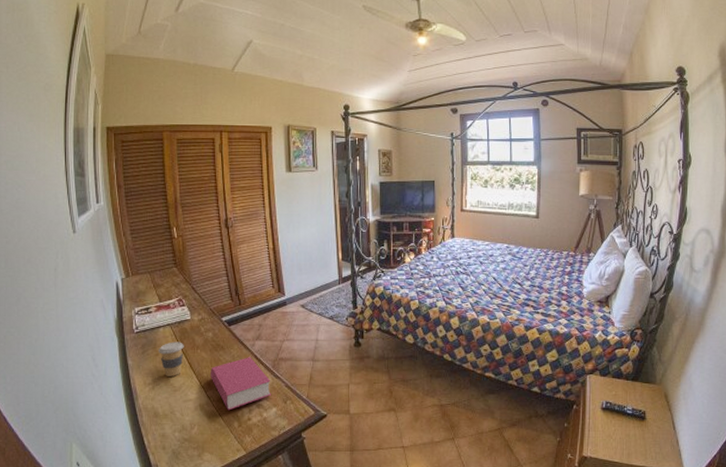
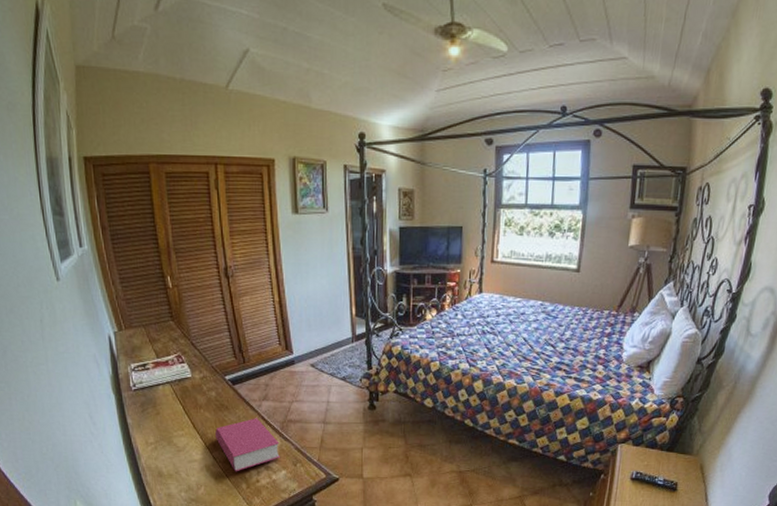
coffee cup: present [159,341,184,376] -> none [159,400,186,436]

